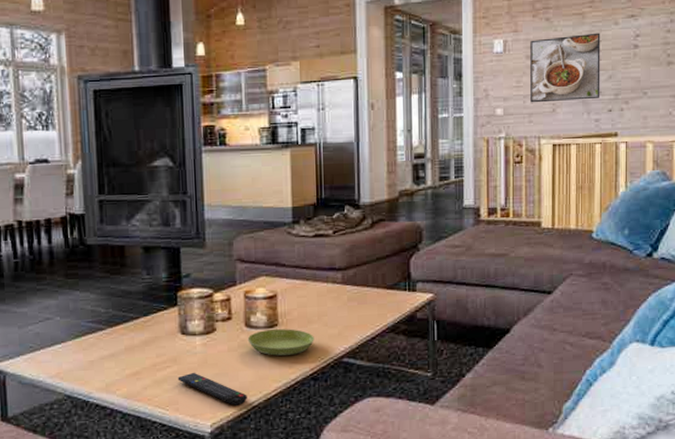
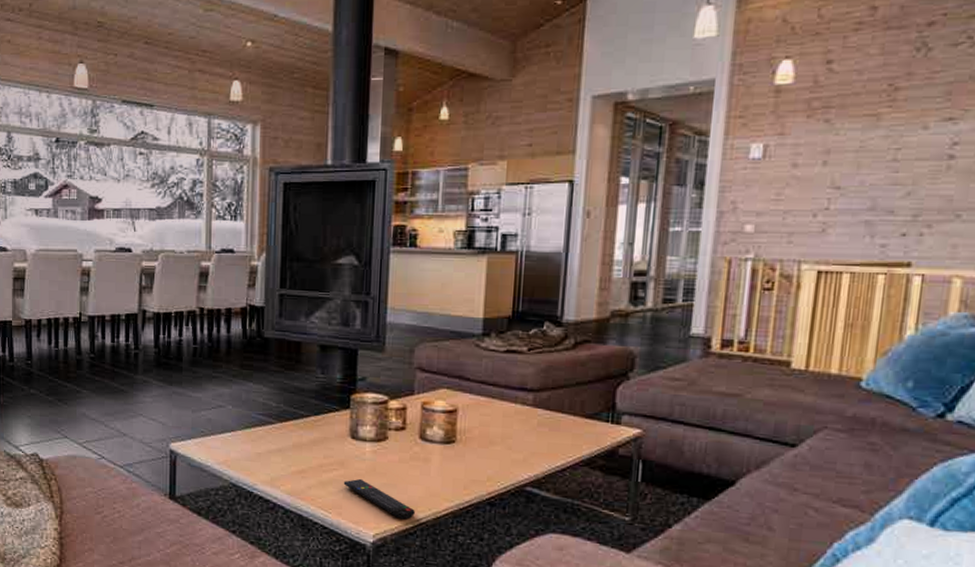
saucer: present [247,329,314,356] -> none [421,445,495,476]
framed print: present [530,32,601,103] -> none [792,138,901,221]

